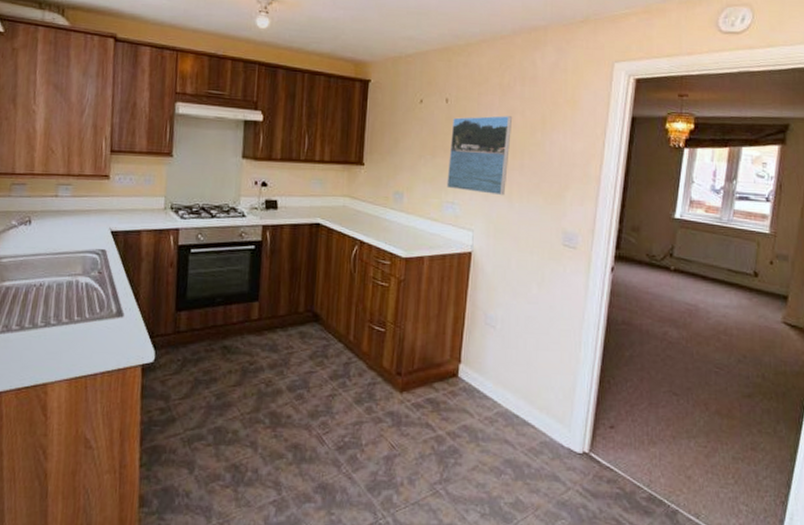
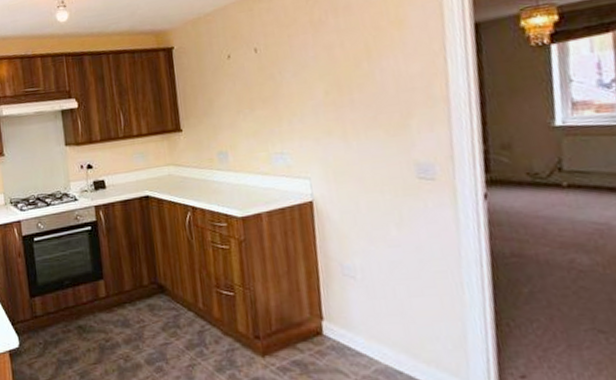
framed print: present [446,115,513,196] -> none [265,52,338,139]

